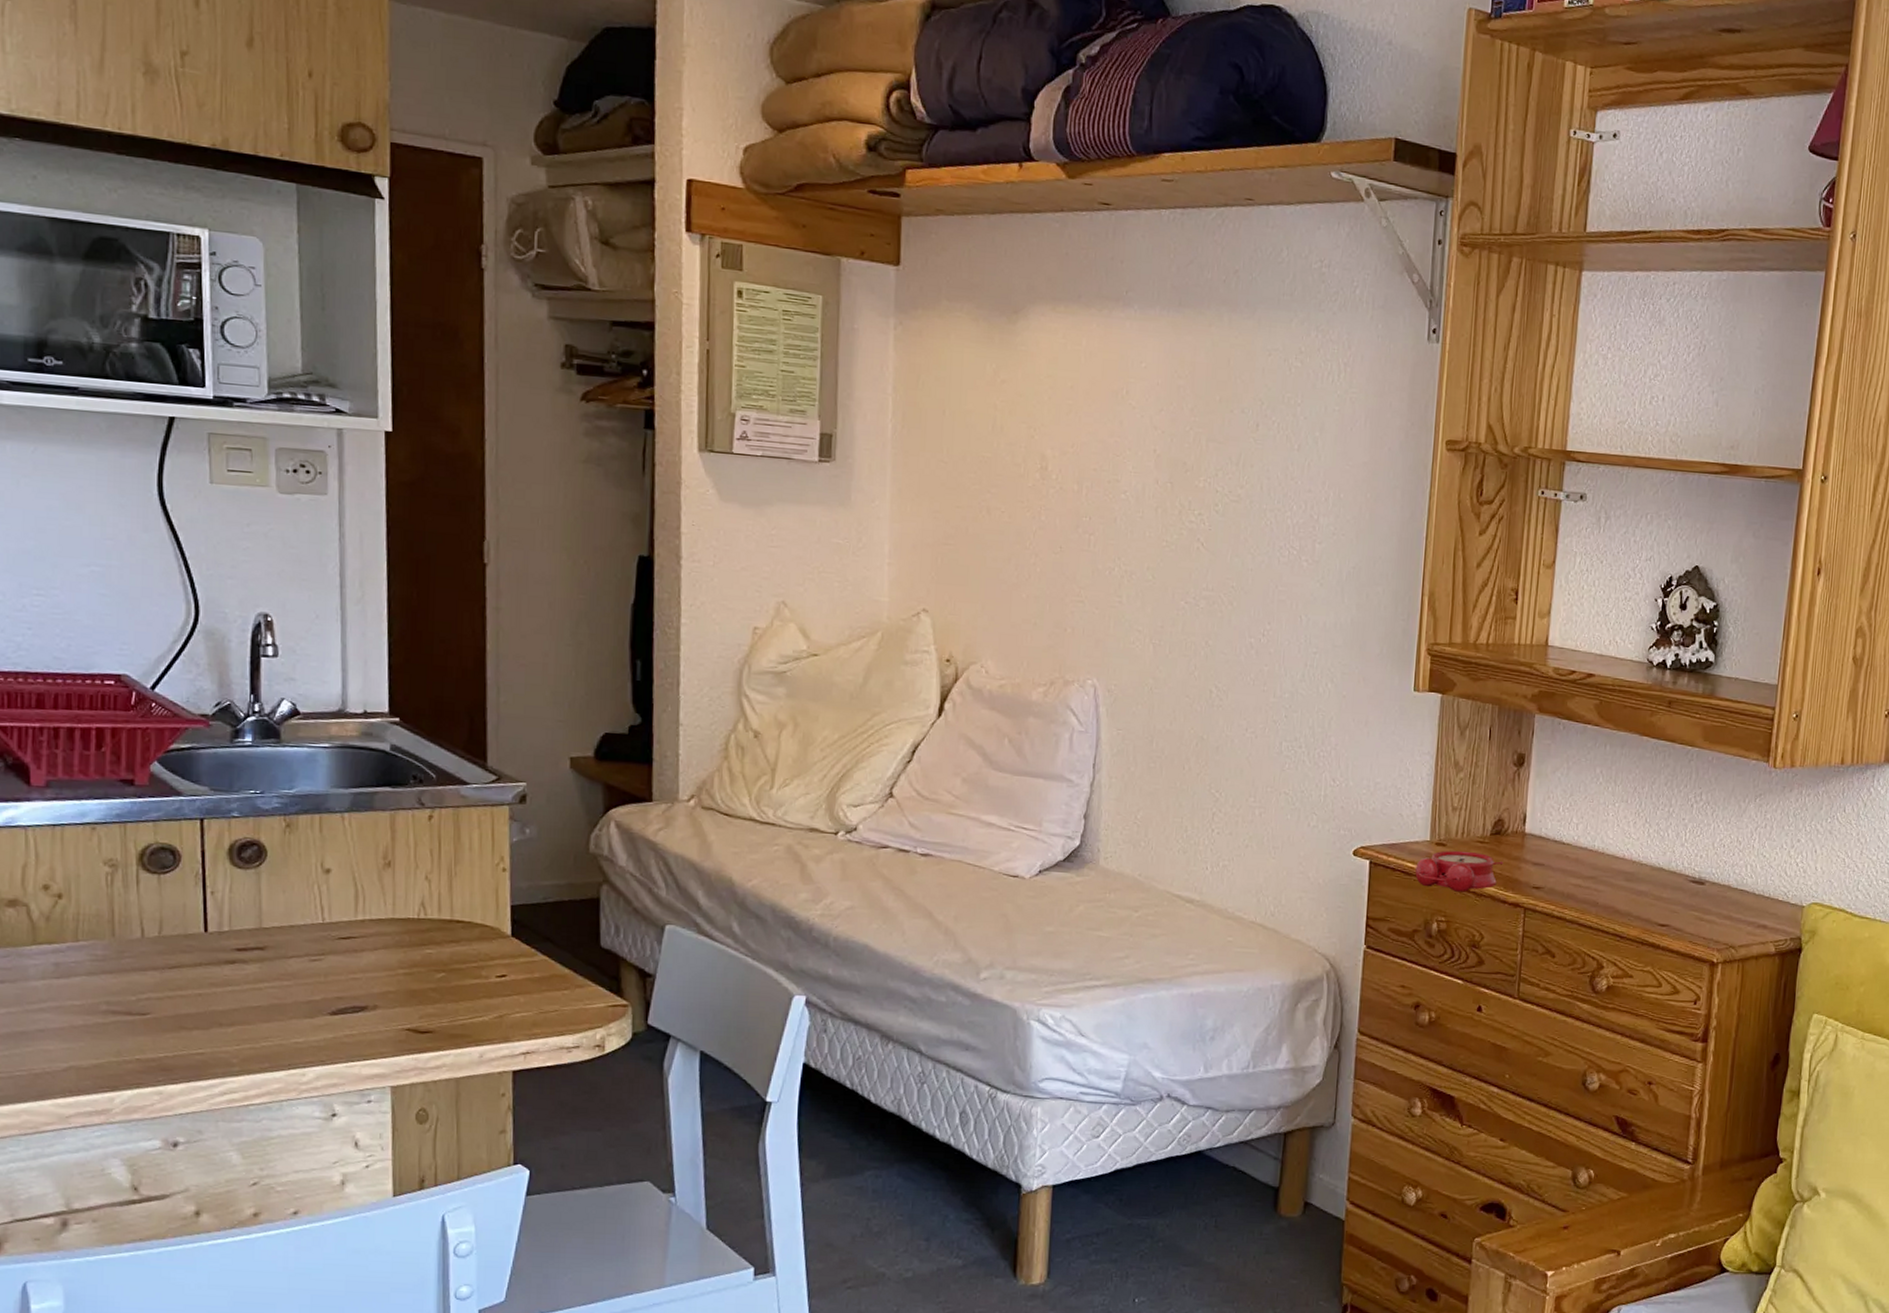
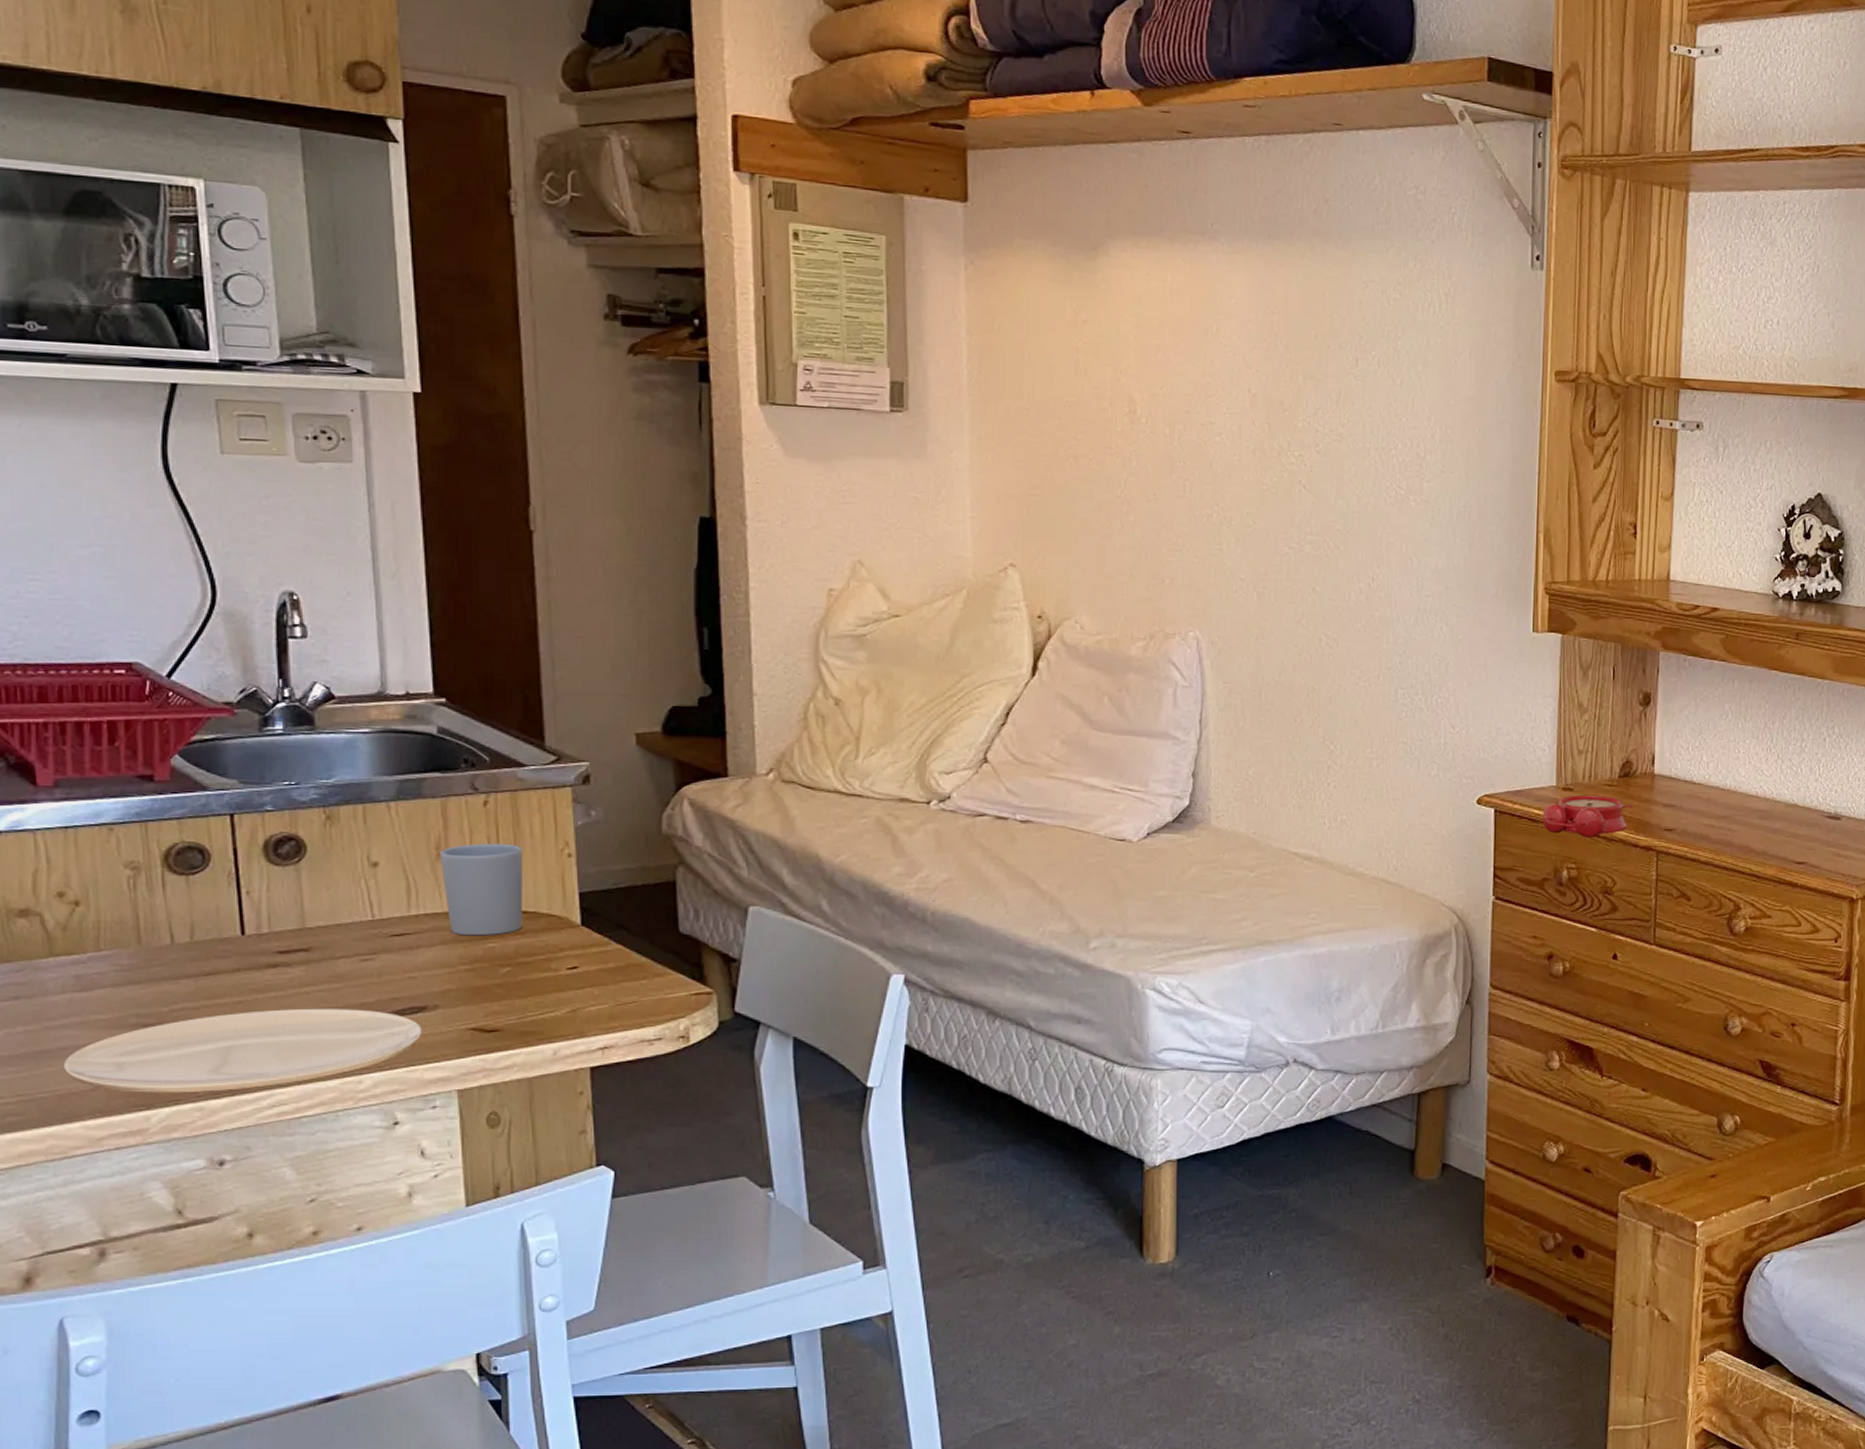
plate: none [40,1003,363,1077] -> present [64,1008,423,1092]
mug: none [386,855,462,944] -> present [439,843,524,938]

